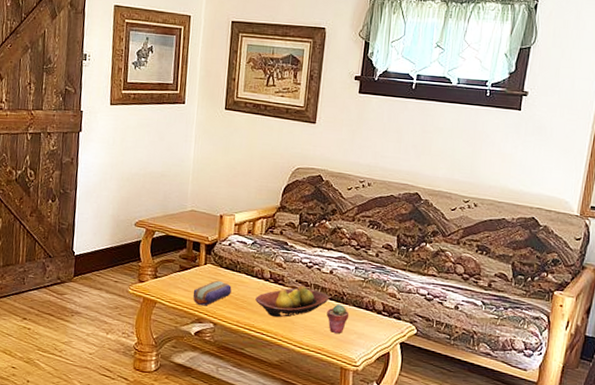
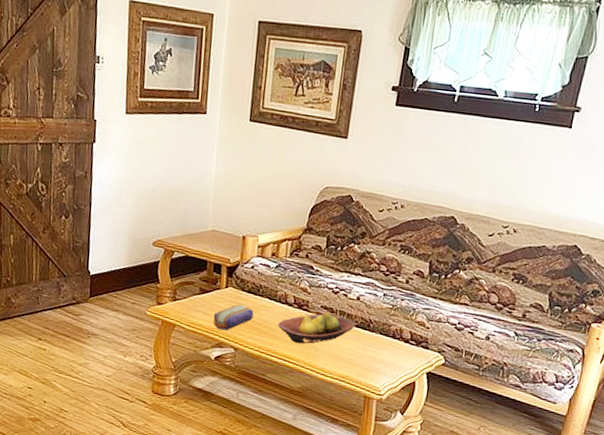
potted succulent: present [327,304,350,334] -> none [352,331,376,362]

